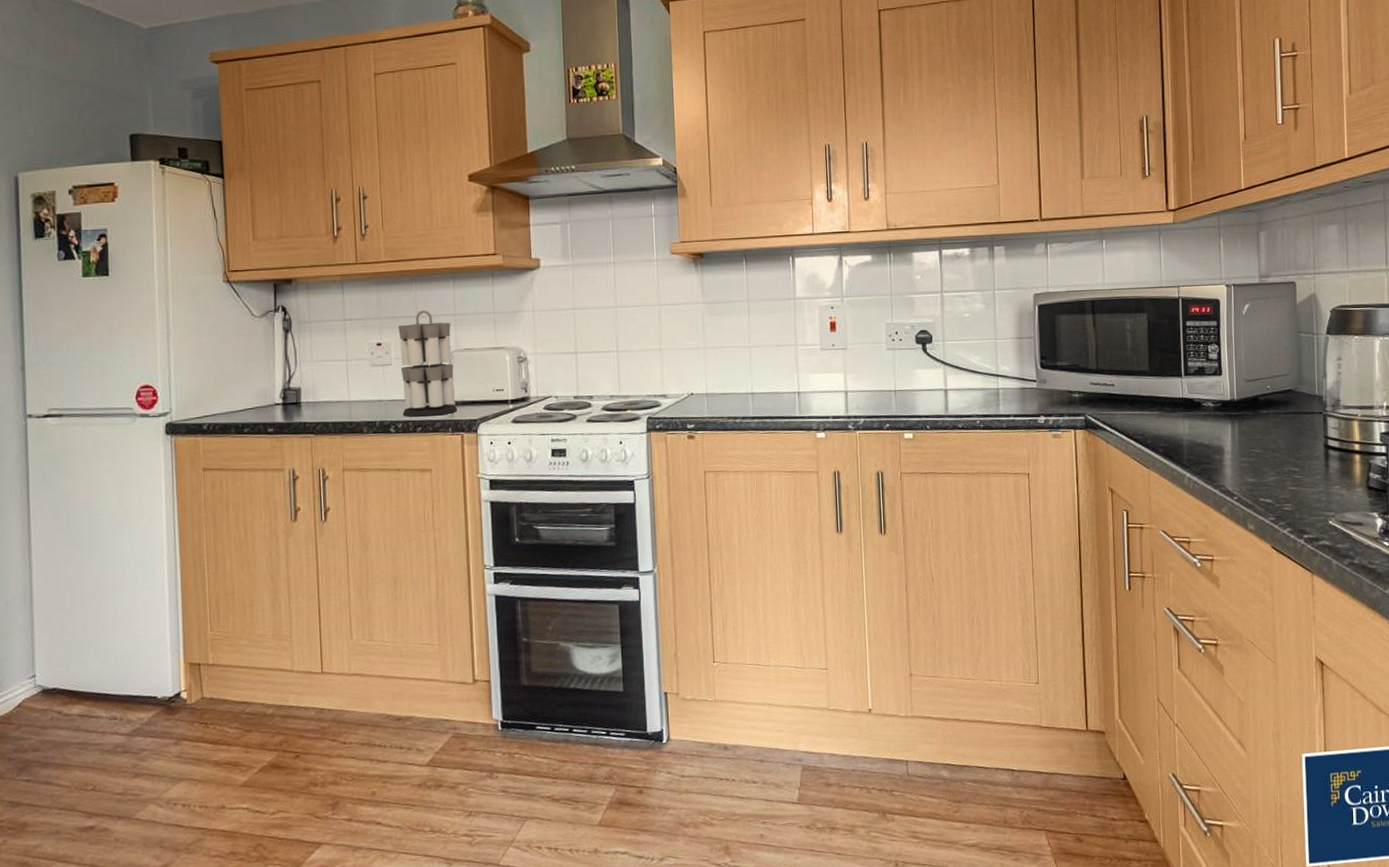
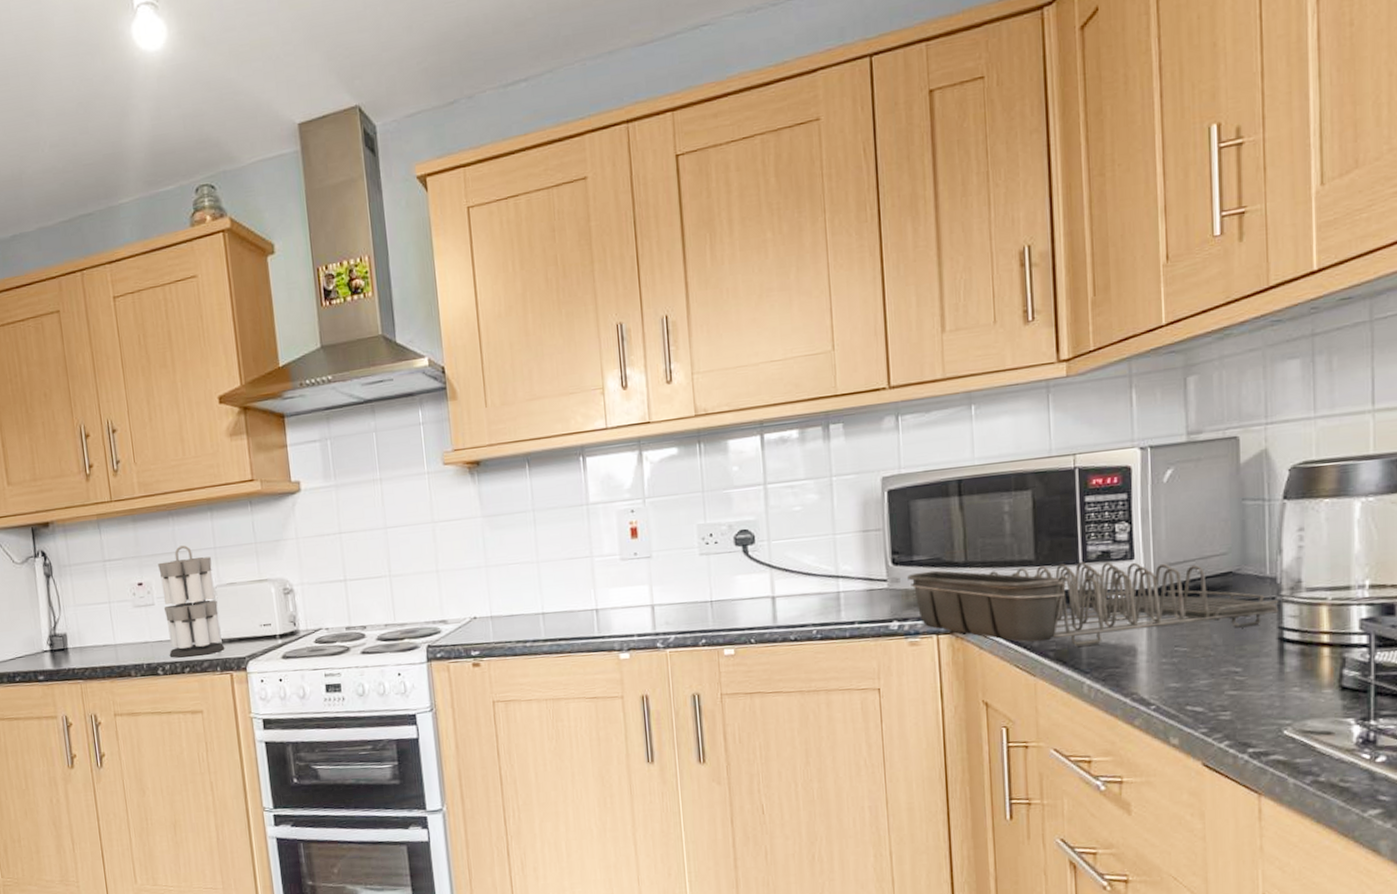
dish rack: none [1052,375,1325,445] -> present [907,562,1279,646]

